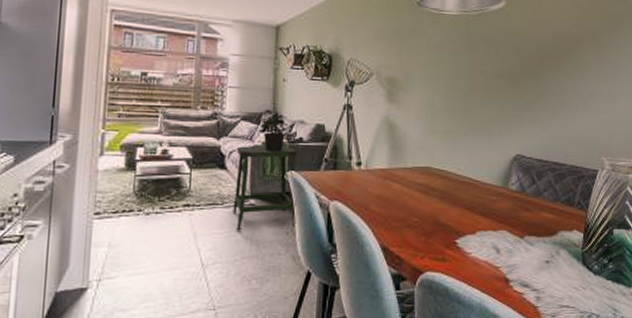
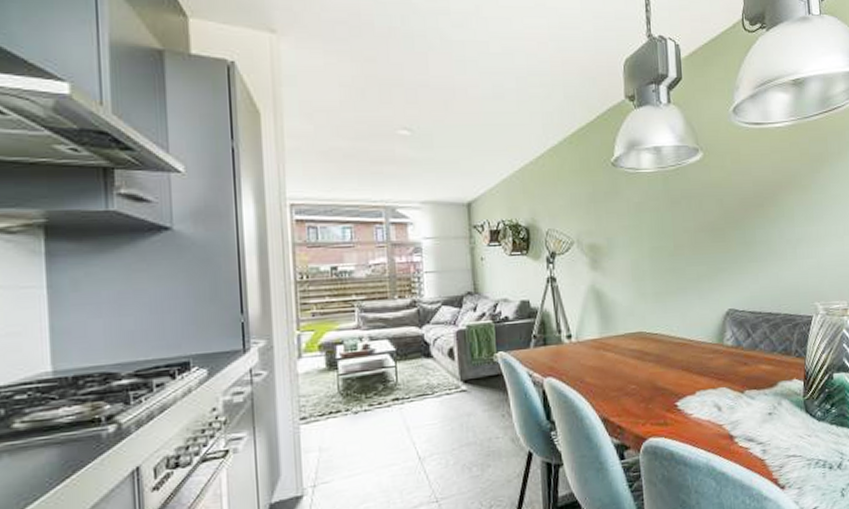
stool: present [233,146,297,231] -> none [440,326,512,420]
potted plant: present [260,112,288,151] -> none [463,293,492,334]

